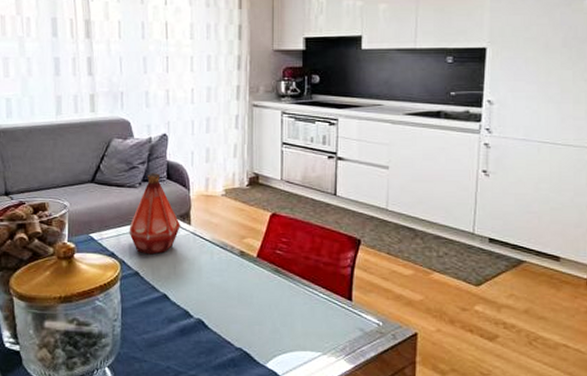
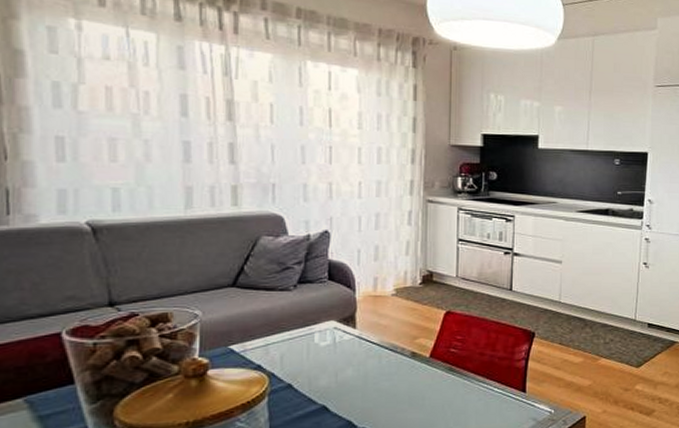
bottle: present [129,173,180,255] -> none [280,274,344,364]

